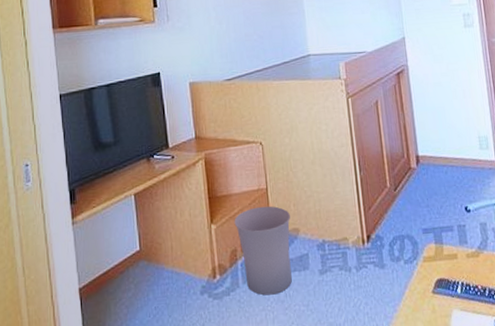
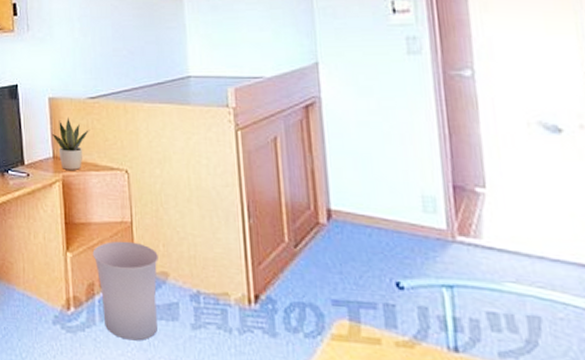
potted plant: none [193,98,228,149] -> present [51,116,90,171]

